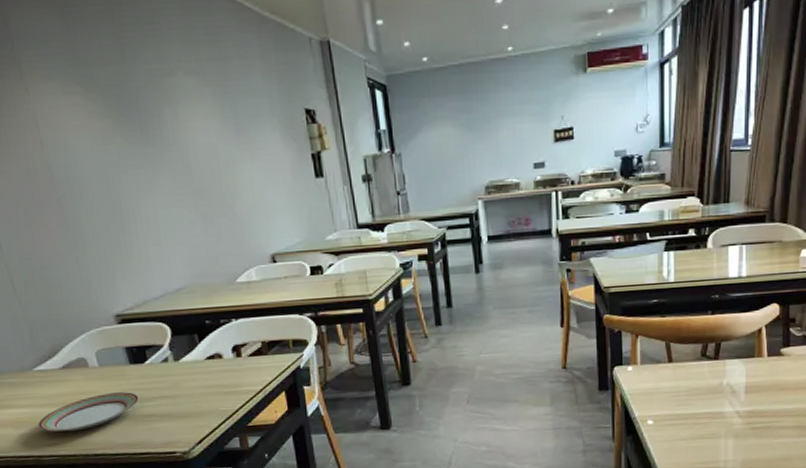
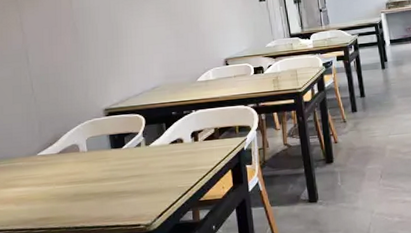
plate: present [38,392,139,432] -> none [34,172,115,208]

